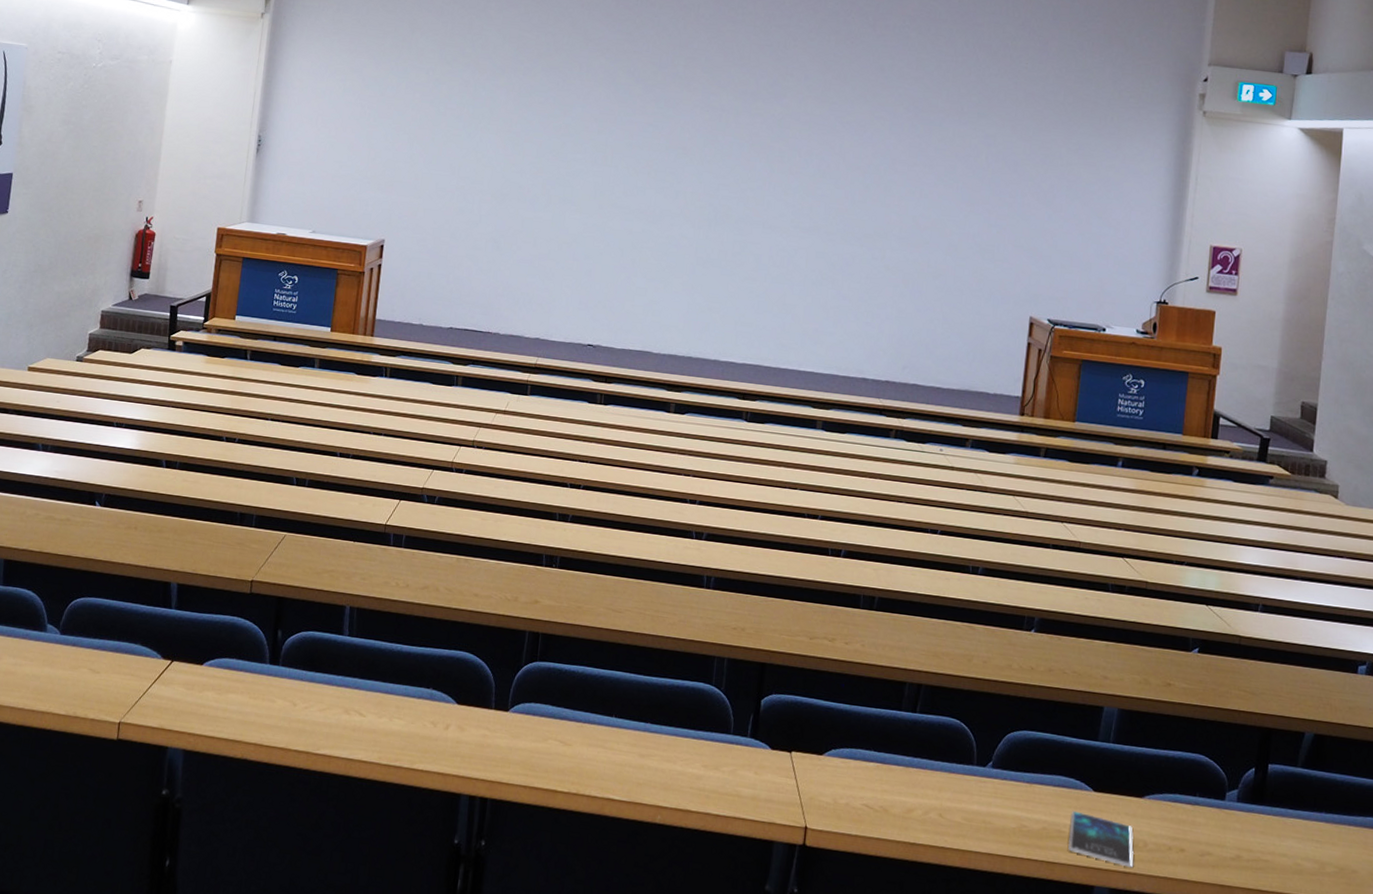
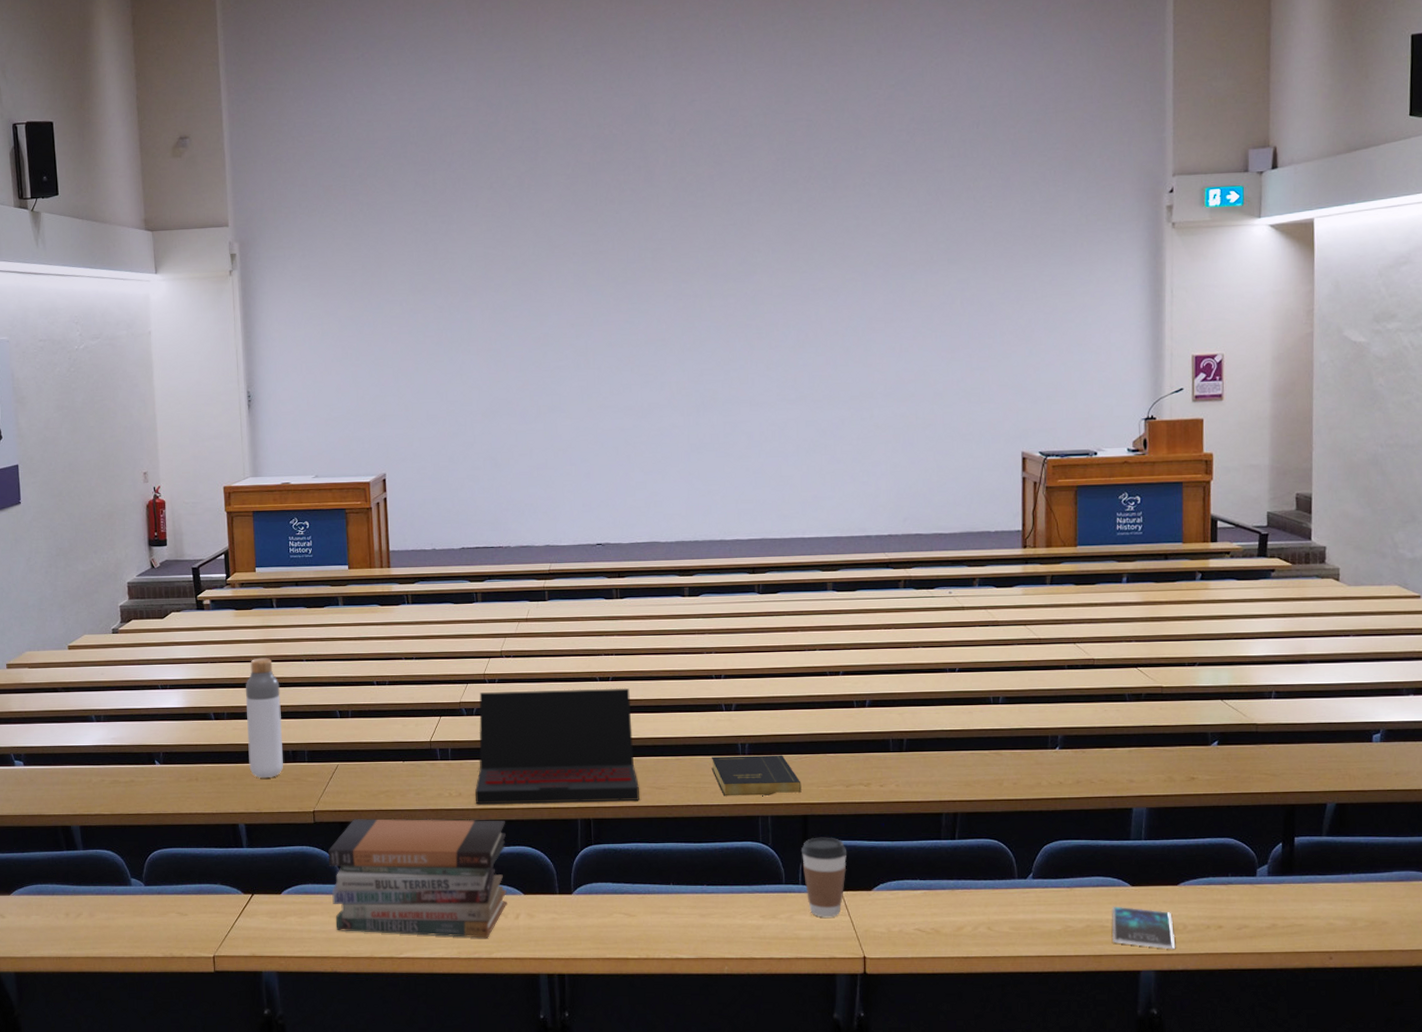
bottle: none [192,409,240,538] -> present [245,657,283,778]
book stack: none [254,595,450,746] -> present [328,818,507,938]
laptop: none [422,481,600,621] -> present [475,687,639,805]
book: none [672,585,764,638] -> present [711,755,802,796]
coffee cup: none [753,688,802,778] -> present [800,837,847,918]

